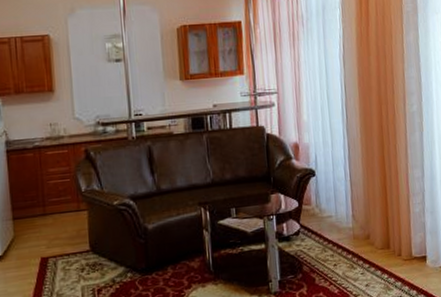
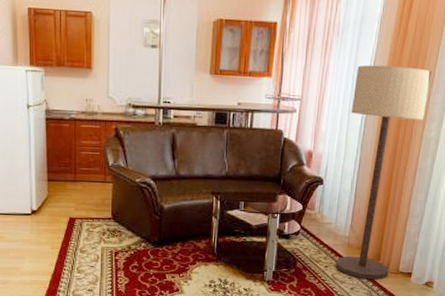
floor lamp: none [327,46,403,272] -> present [335,65,432,280]

